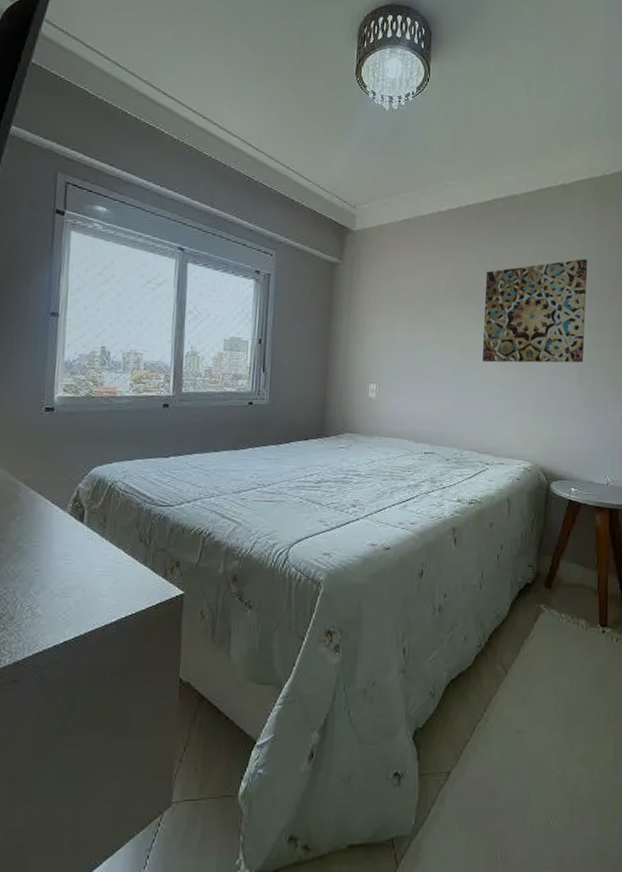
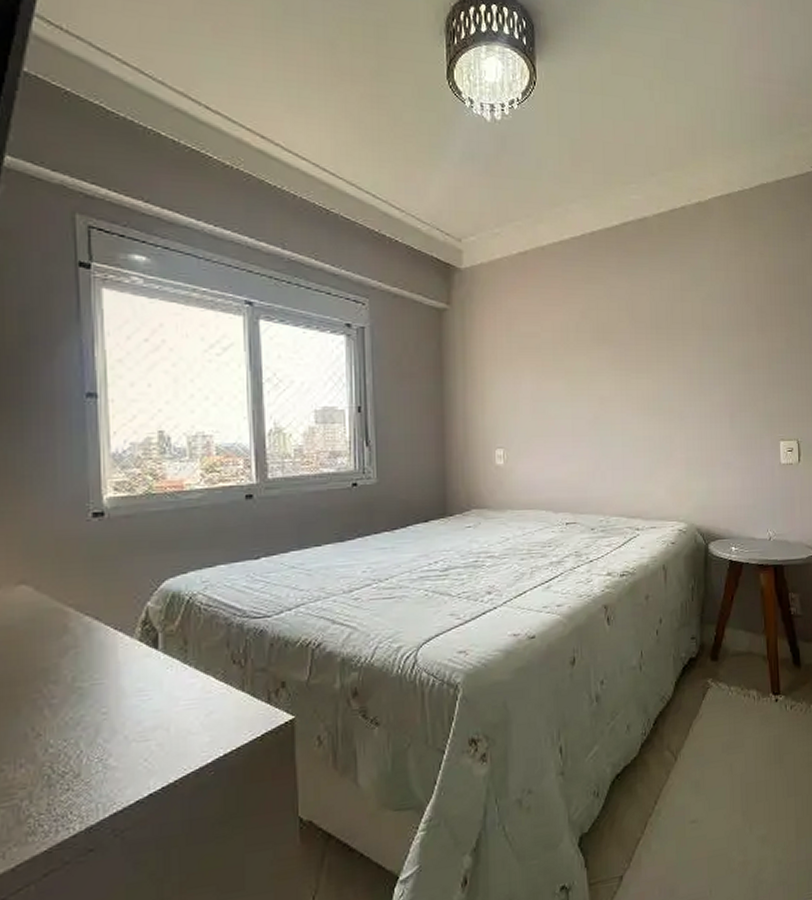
wall art: present [483,258,588,363] -> none [619,286,735,413]

